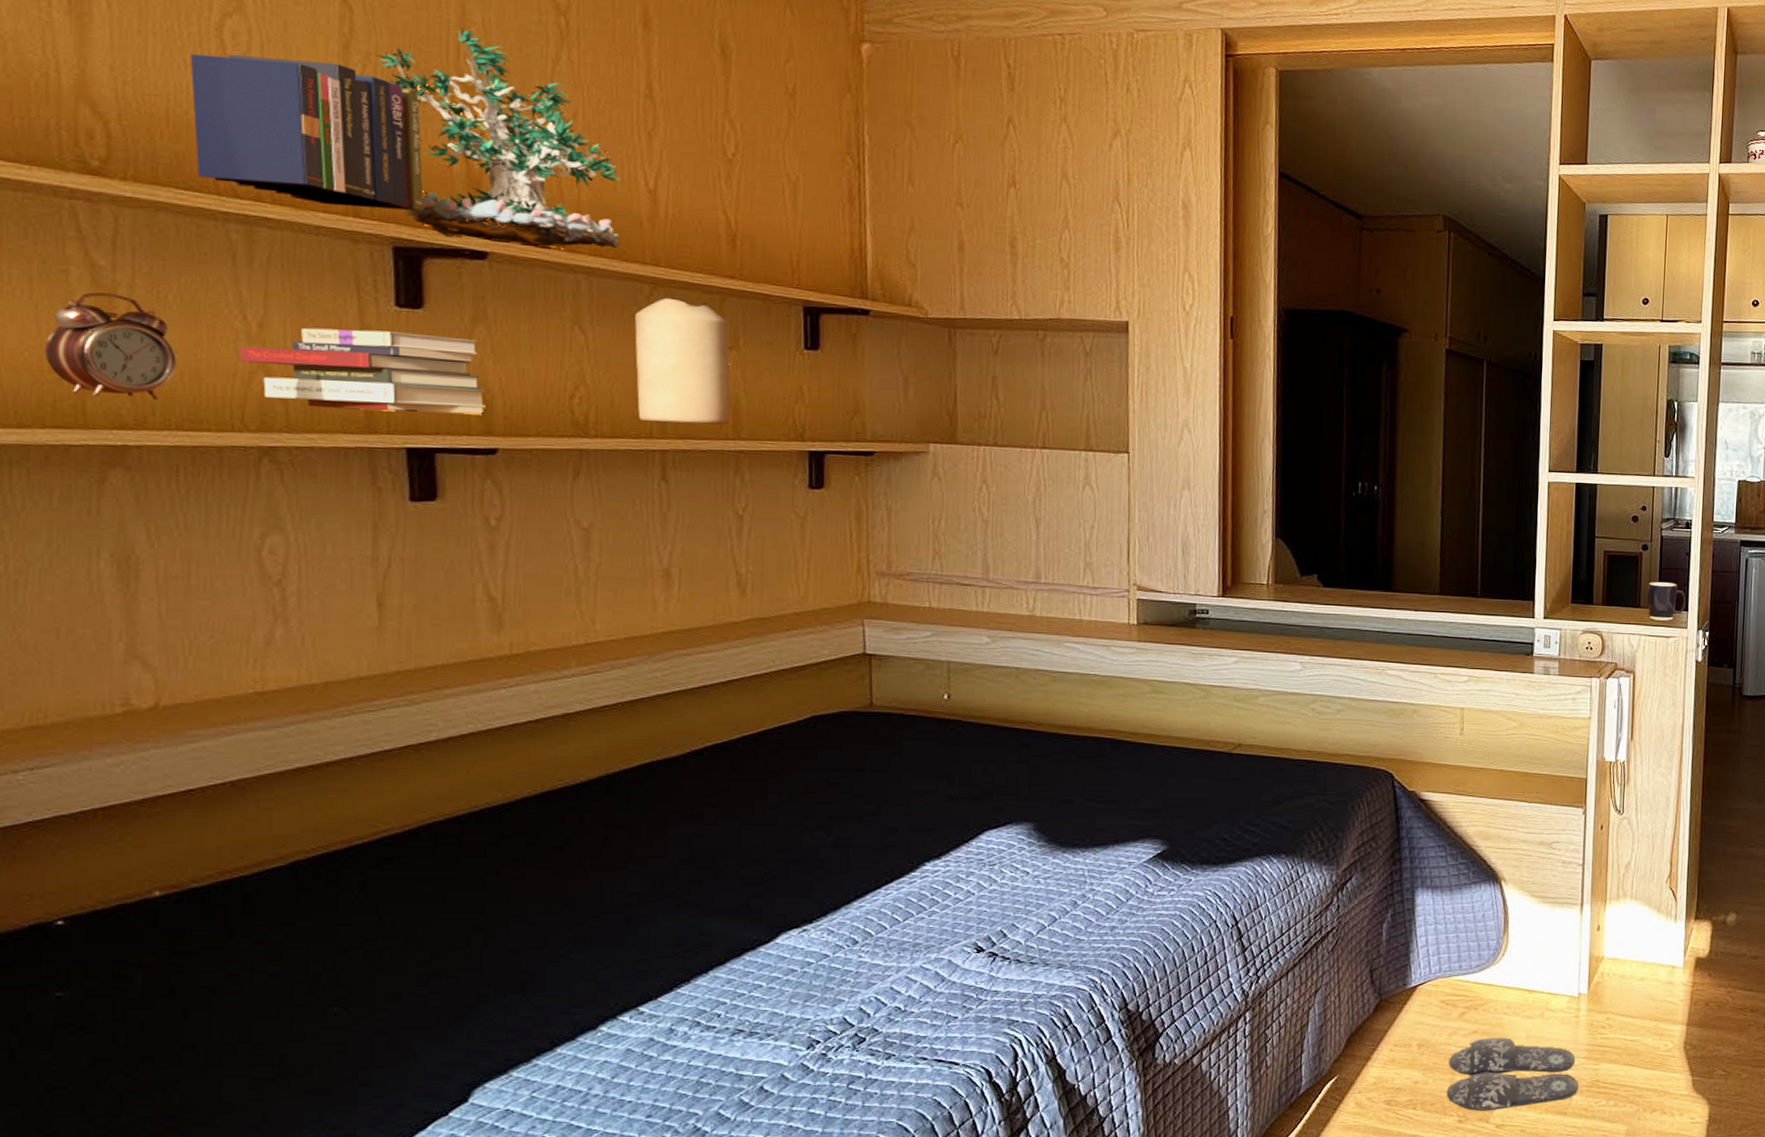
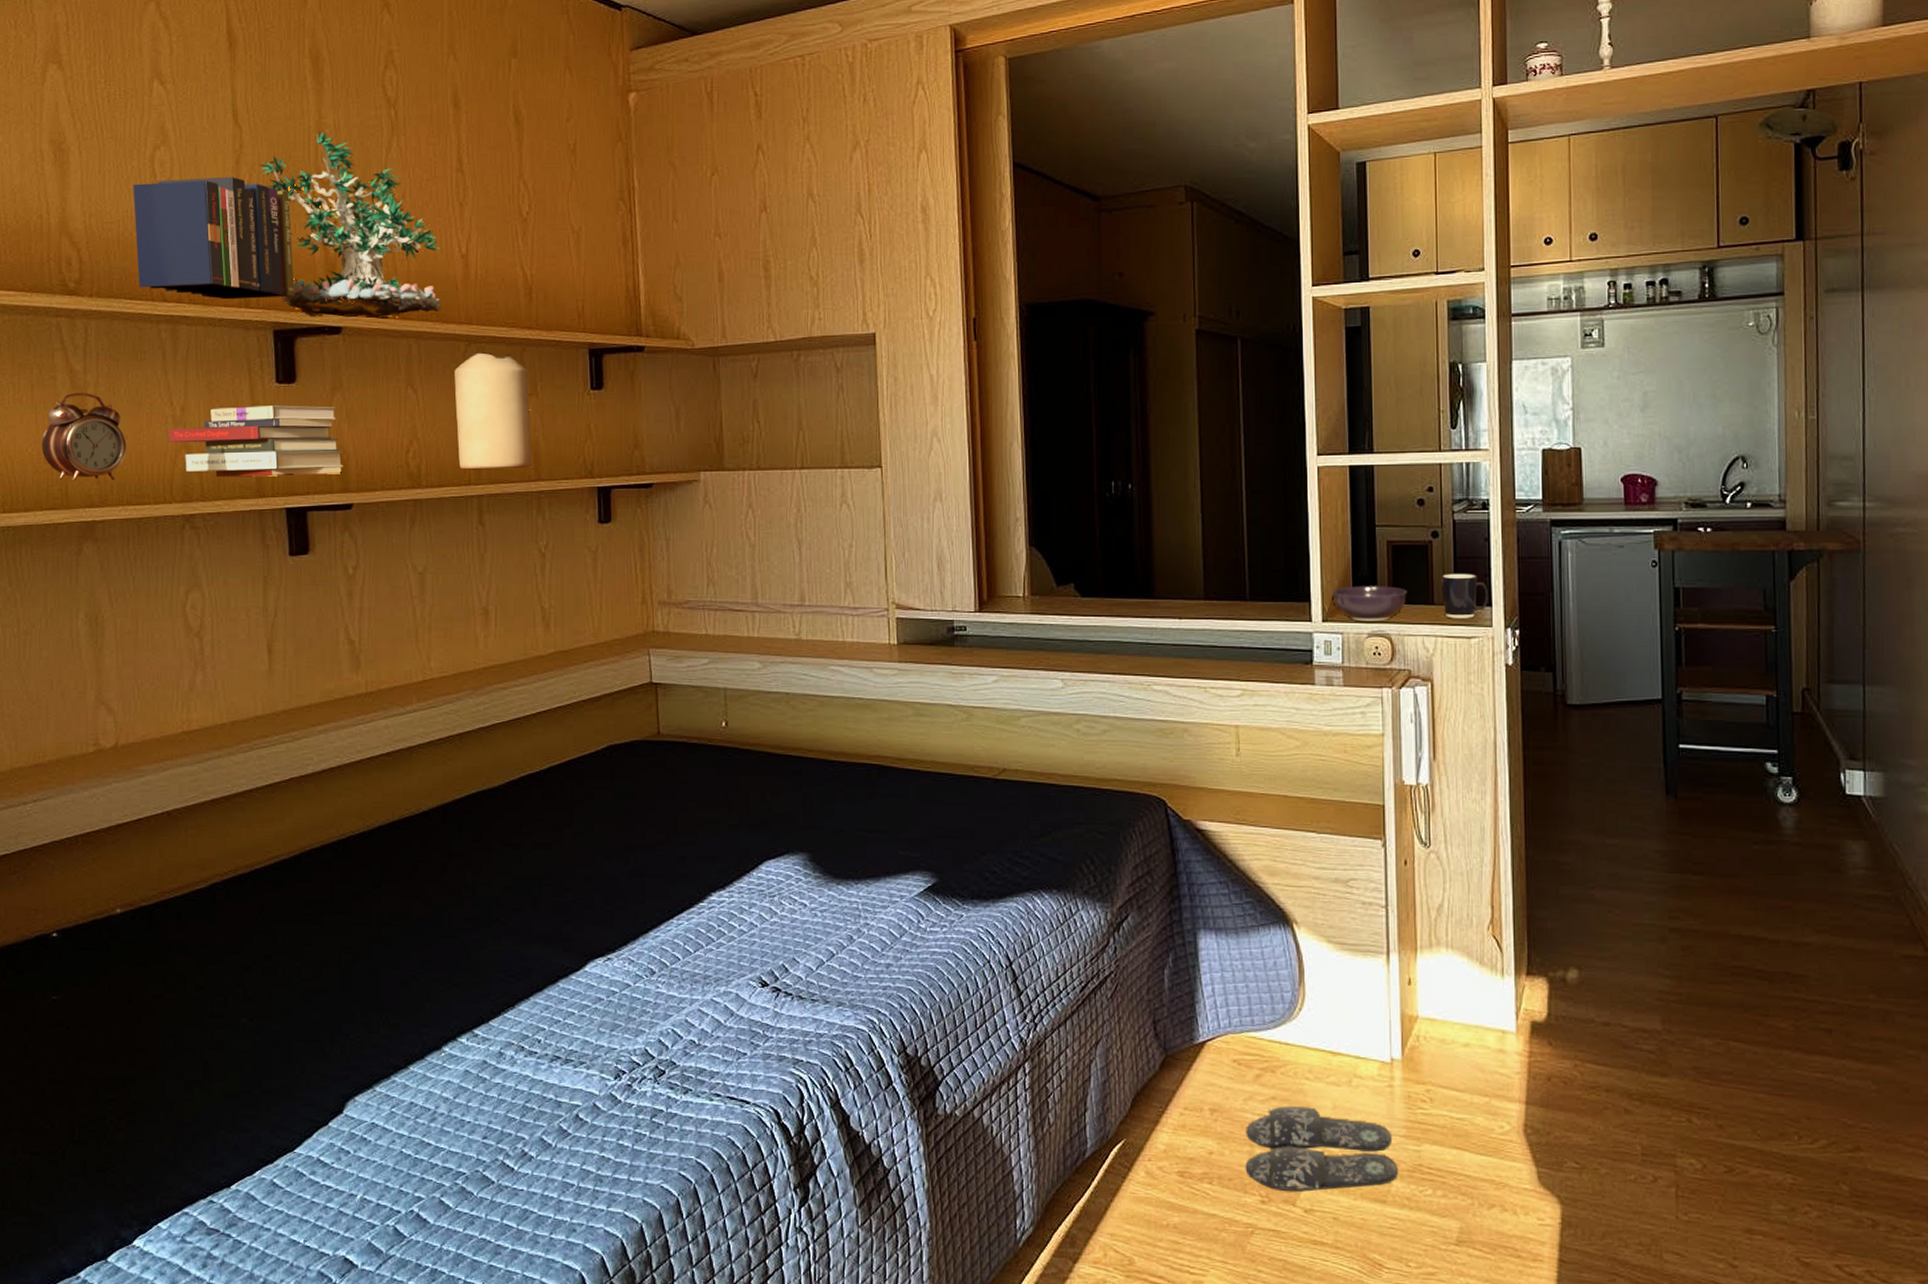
bowl: none [1554,588,1618,621] -> present [1332,586,1407,622]

